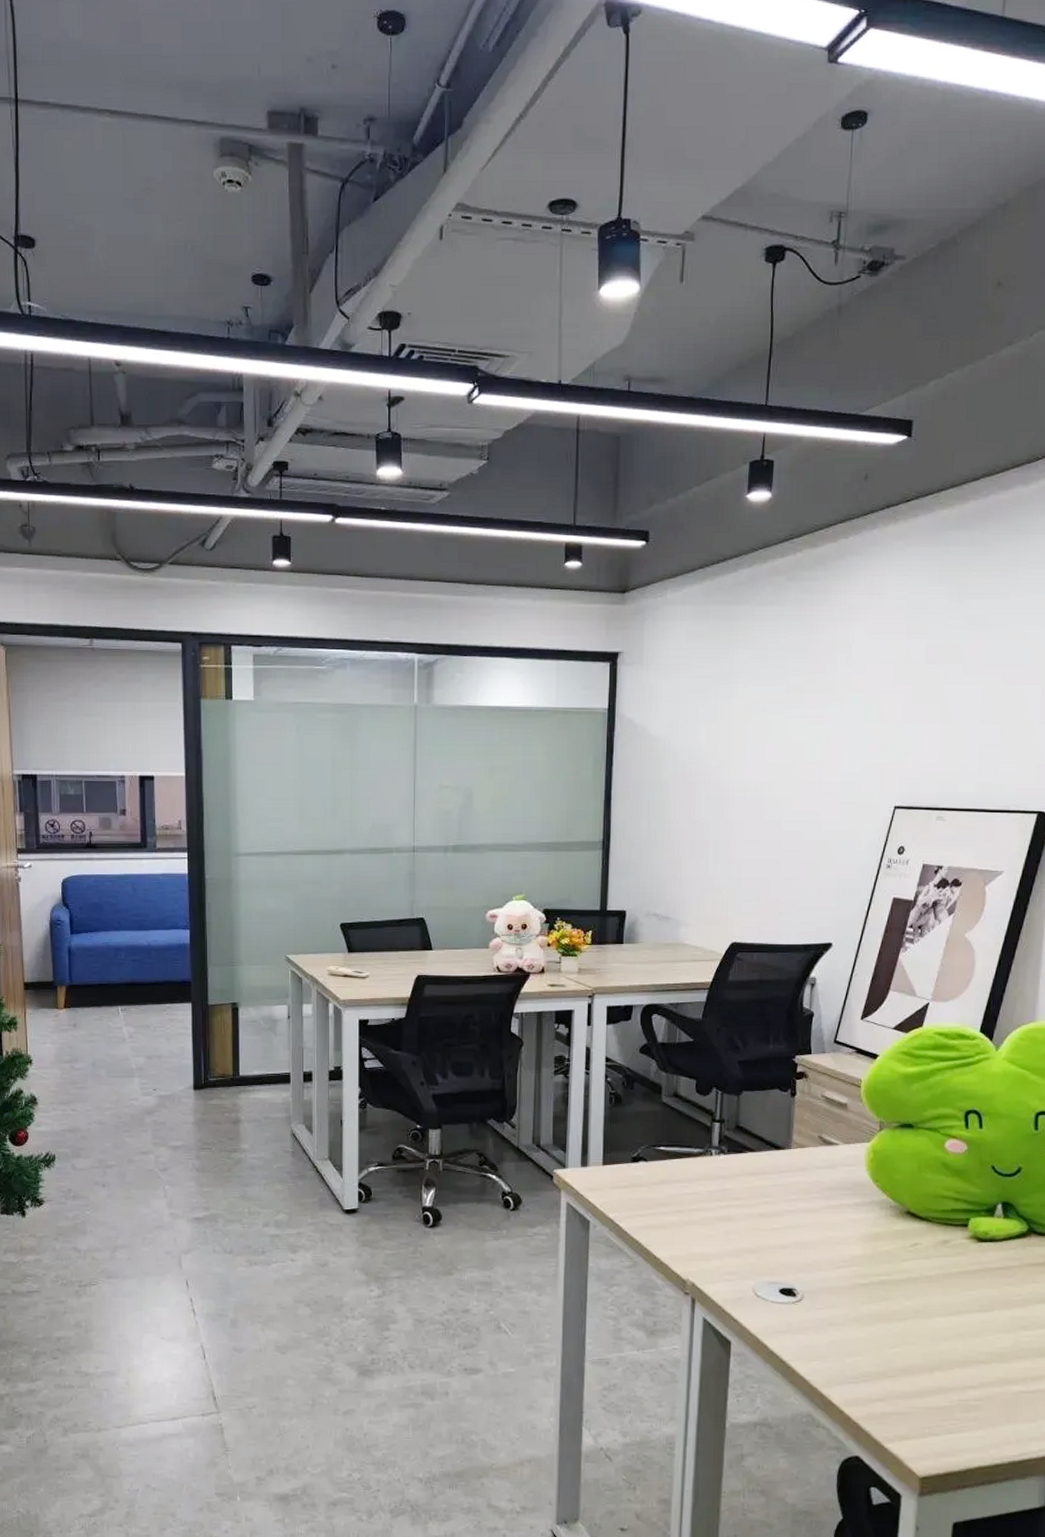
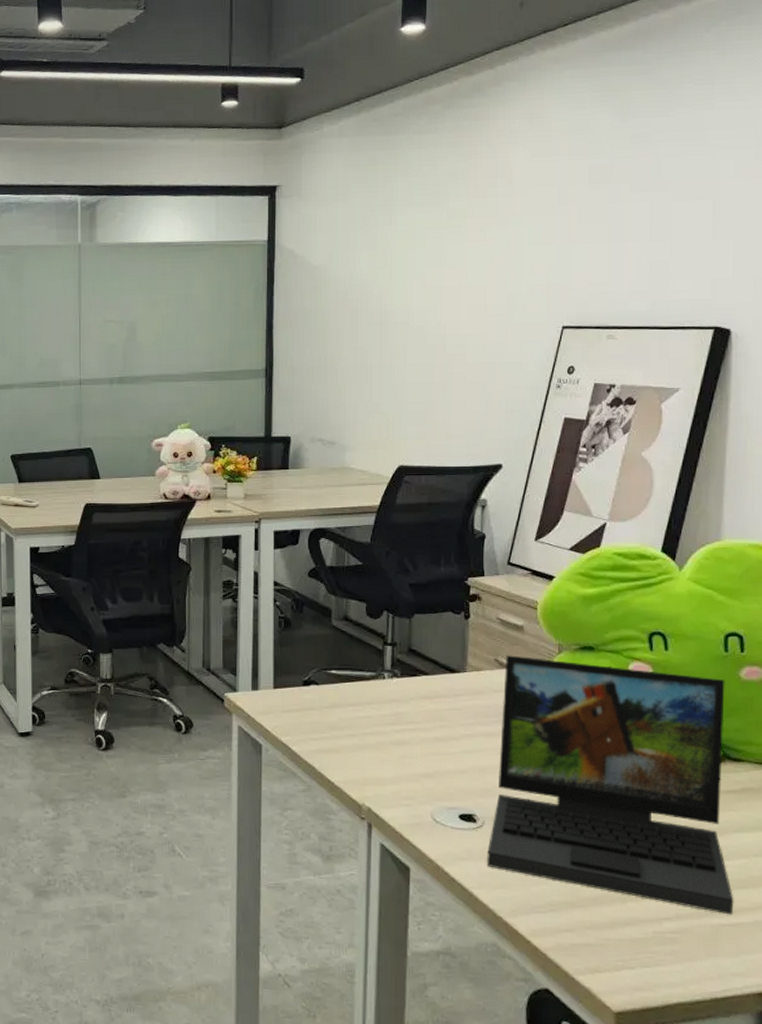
laptop: none [804,1132,1034,1382] -> present [486,655,734,915]

